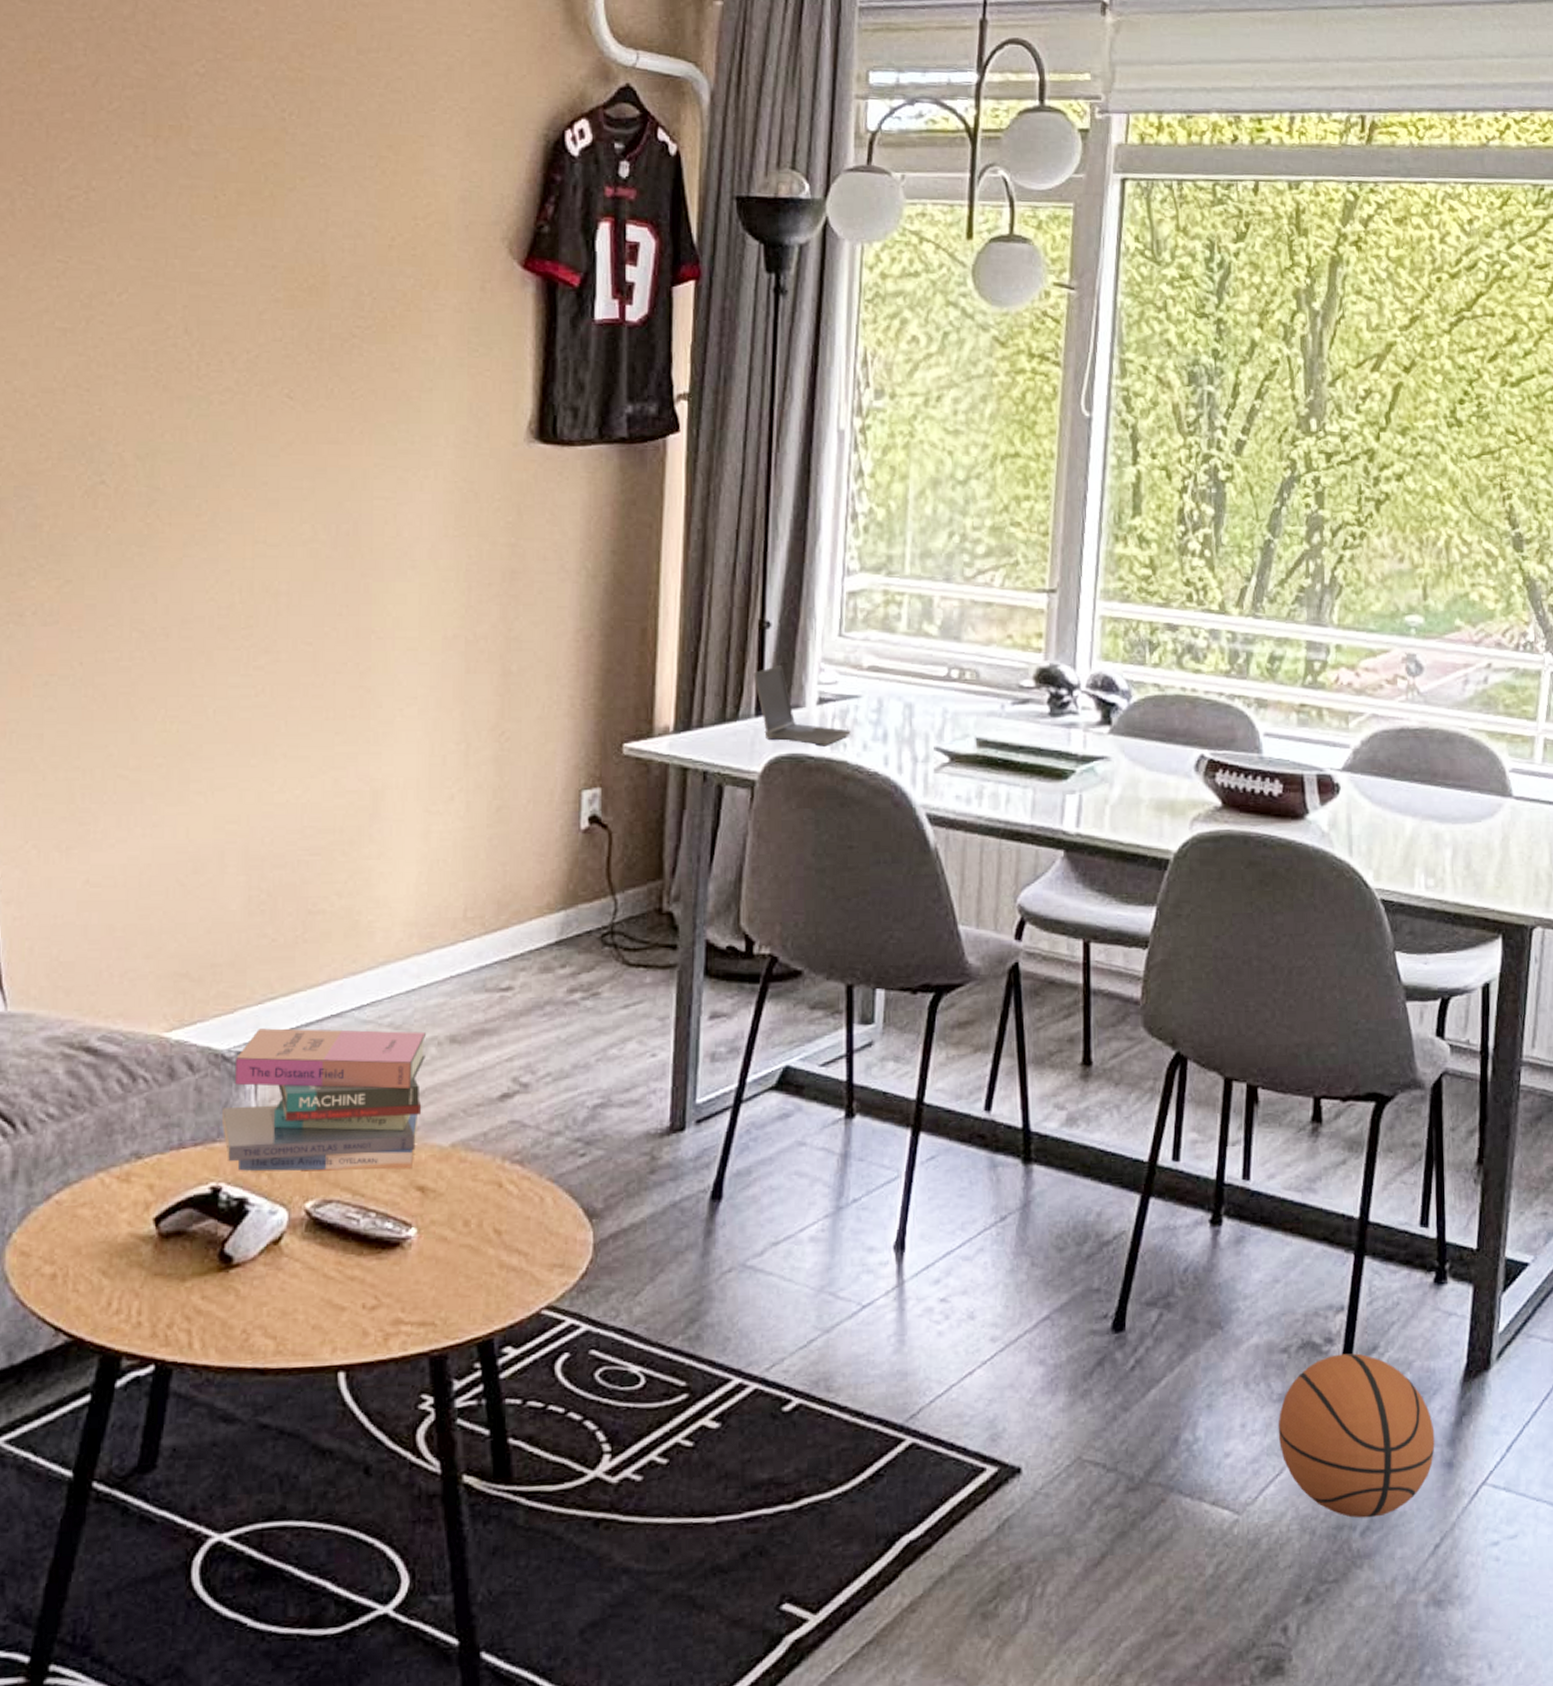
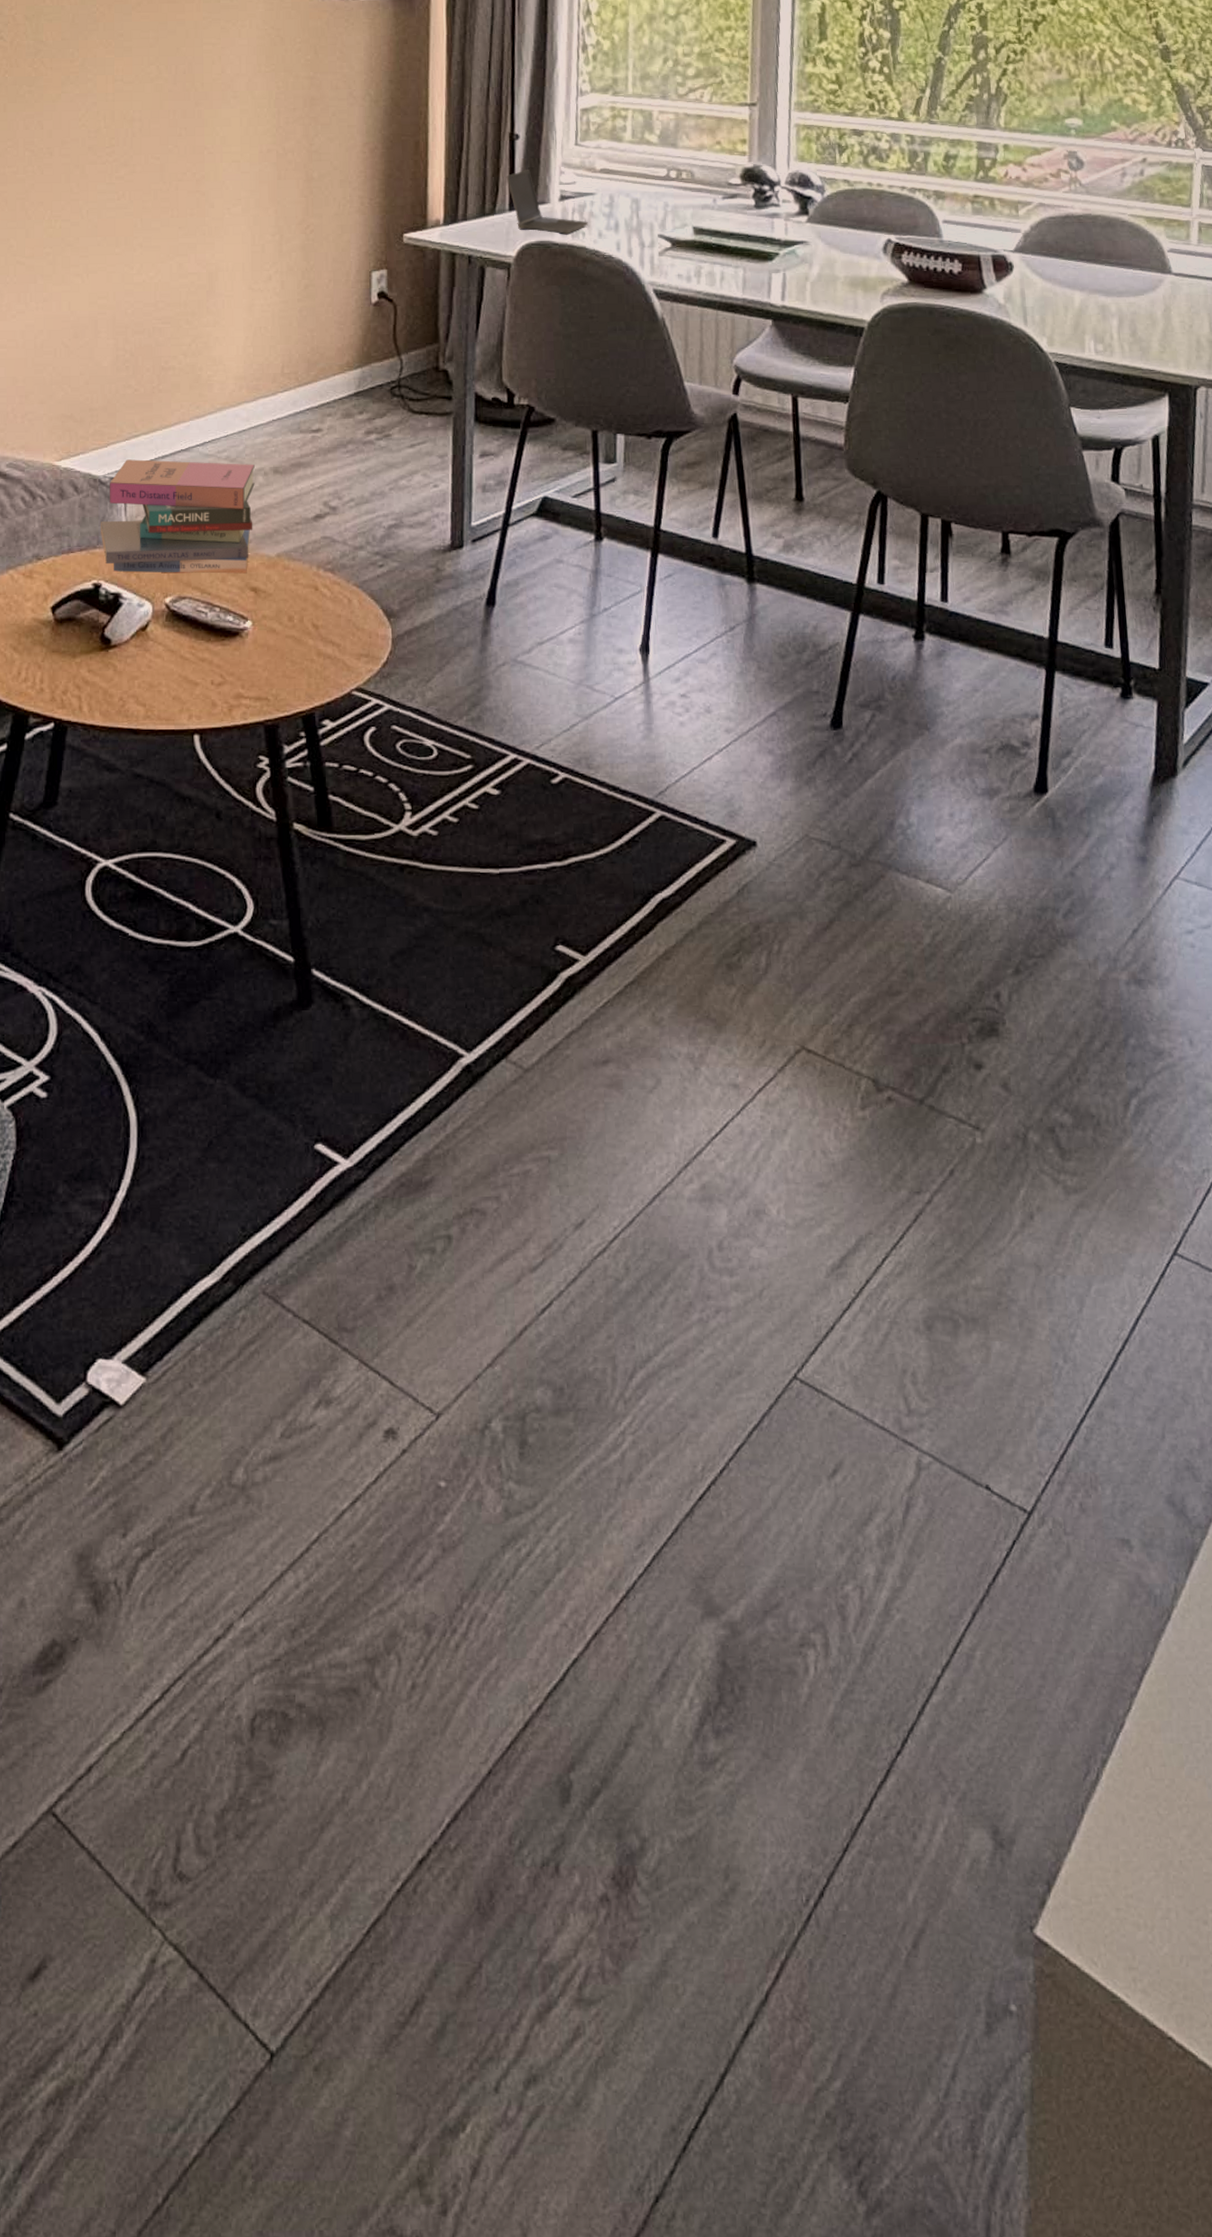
basketball: present [1278,1353,1435,1518] -> none [982,756,1129,902]

